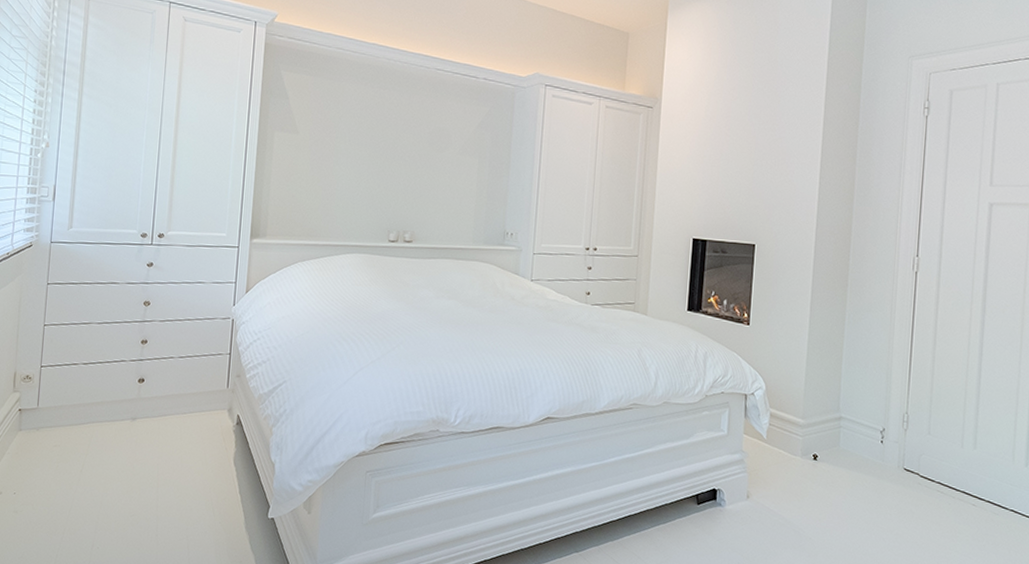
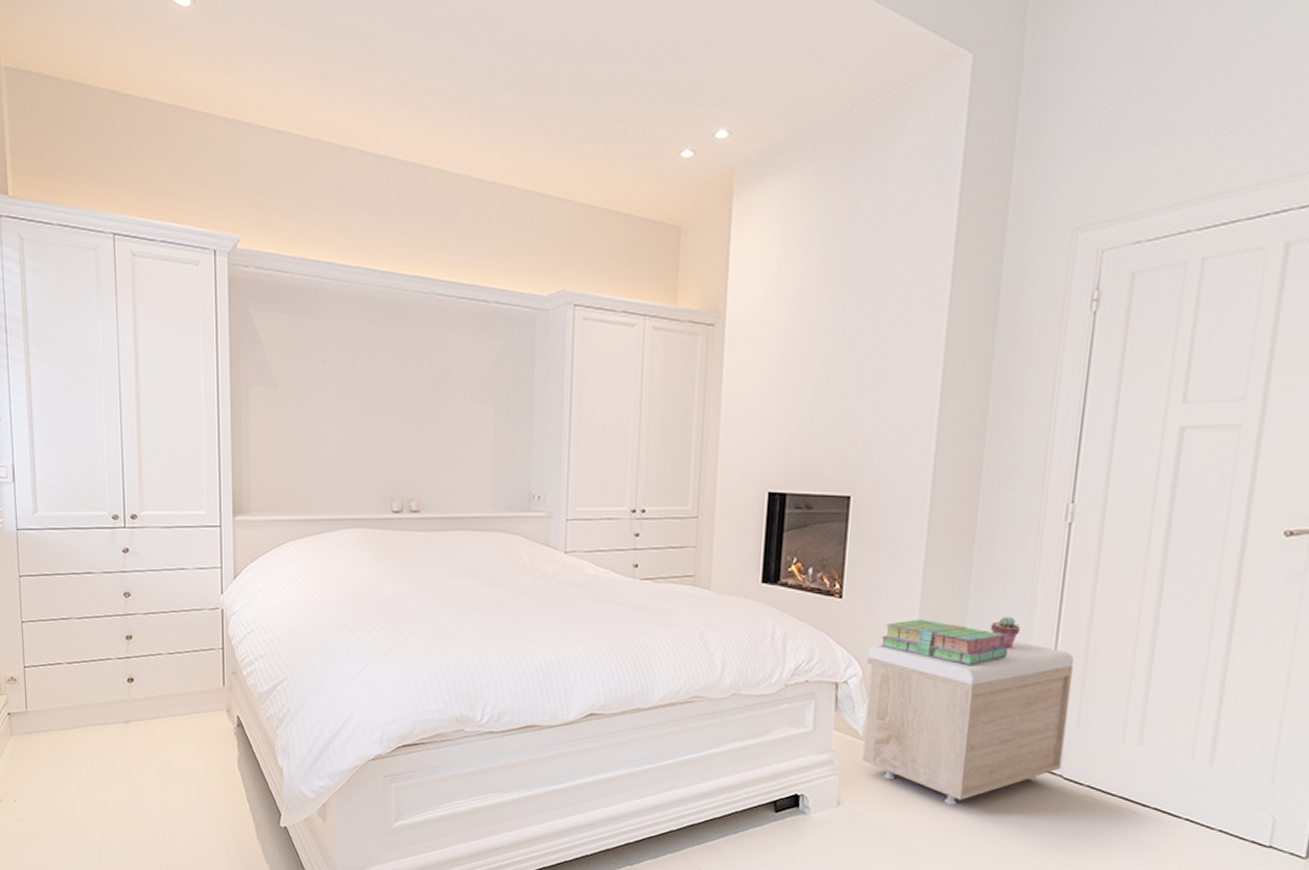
storage bench: none [766,364,924,499] -> present [862,642,1075,806]
stack of books: none [779,343,875,383] -> present [880,619,1008,666]
potted succulent: none [861,344,883,370] -> present [990,617,1020,649]

